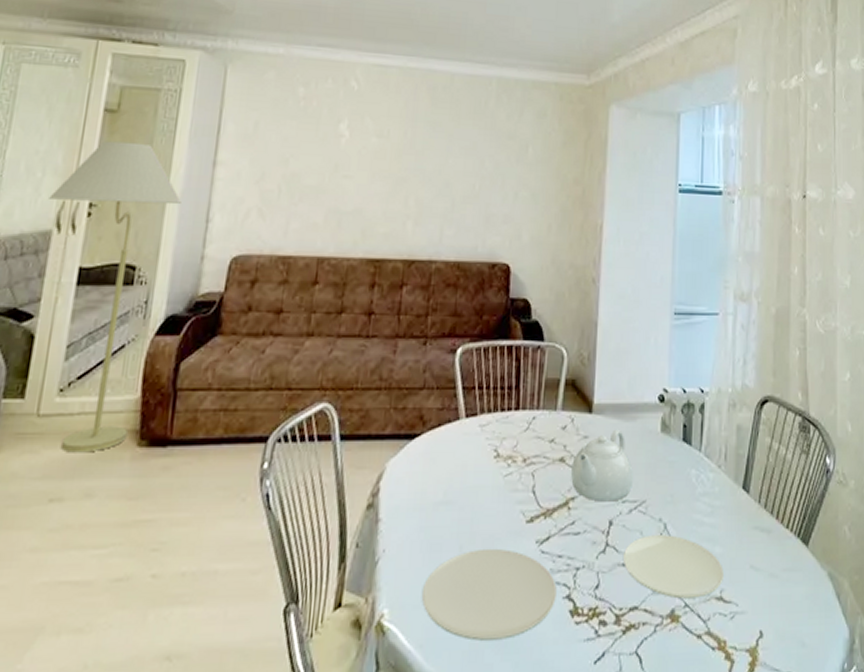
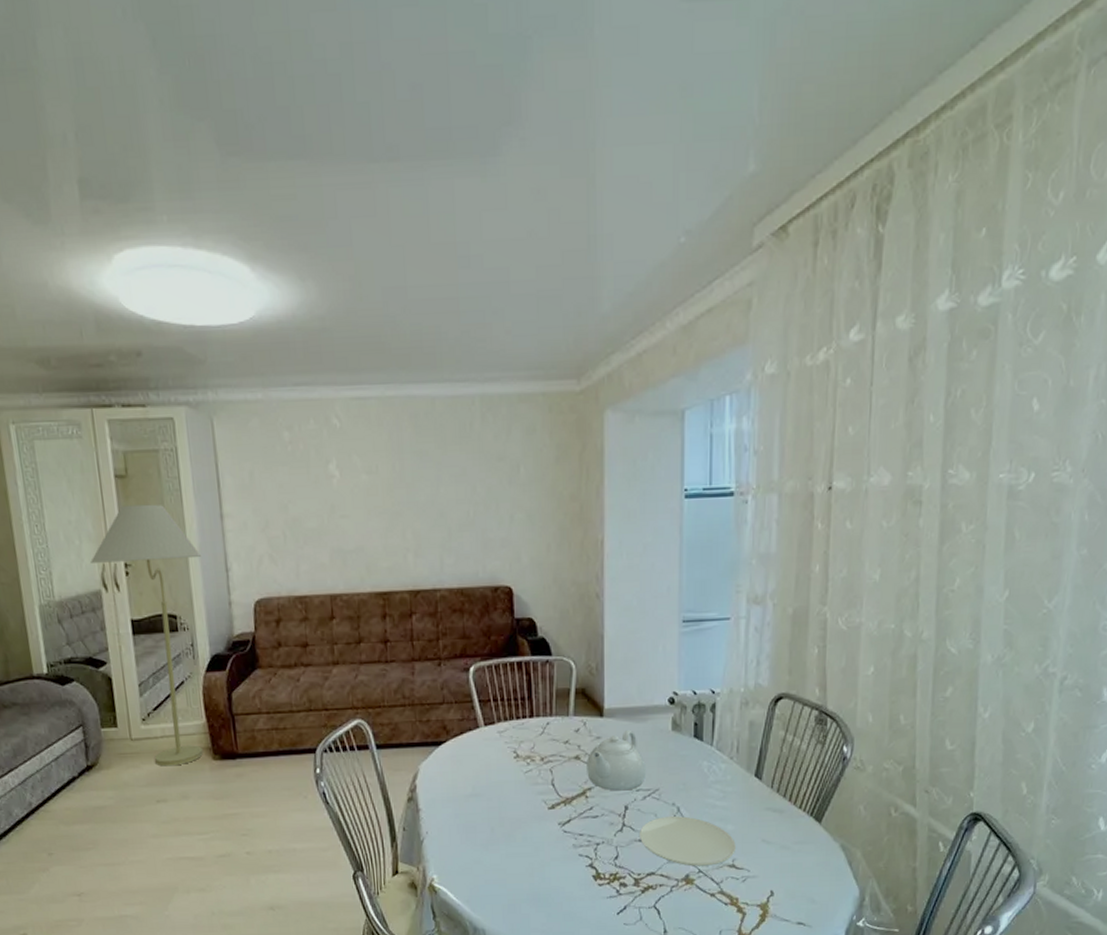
plate: present [421,548,557,642] -> none [463,829,580,898]

